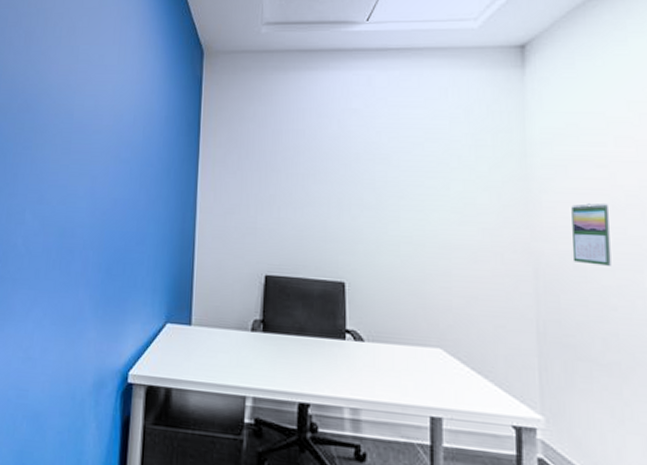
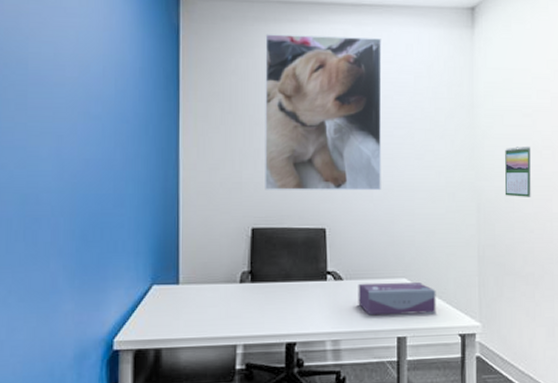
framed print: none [280,82,411,245] -> present [265,34,382,190]
tissue box: none [382,347,481,395] -> present [358,282,436,316]

